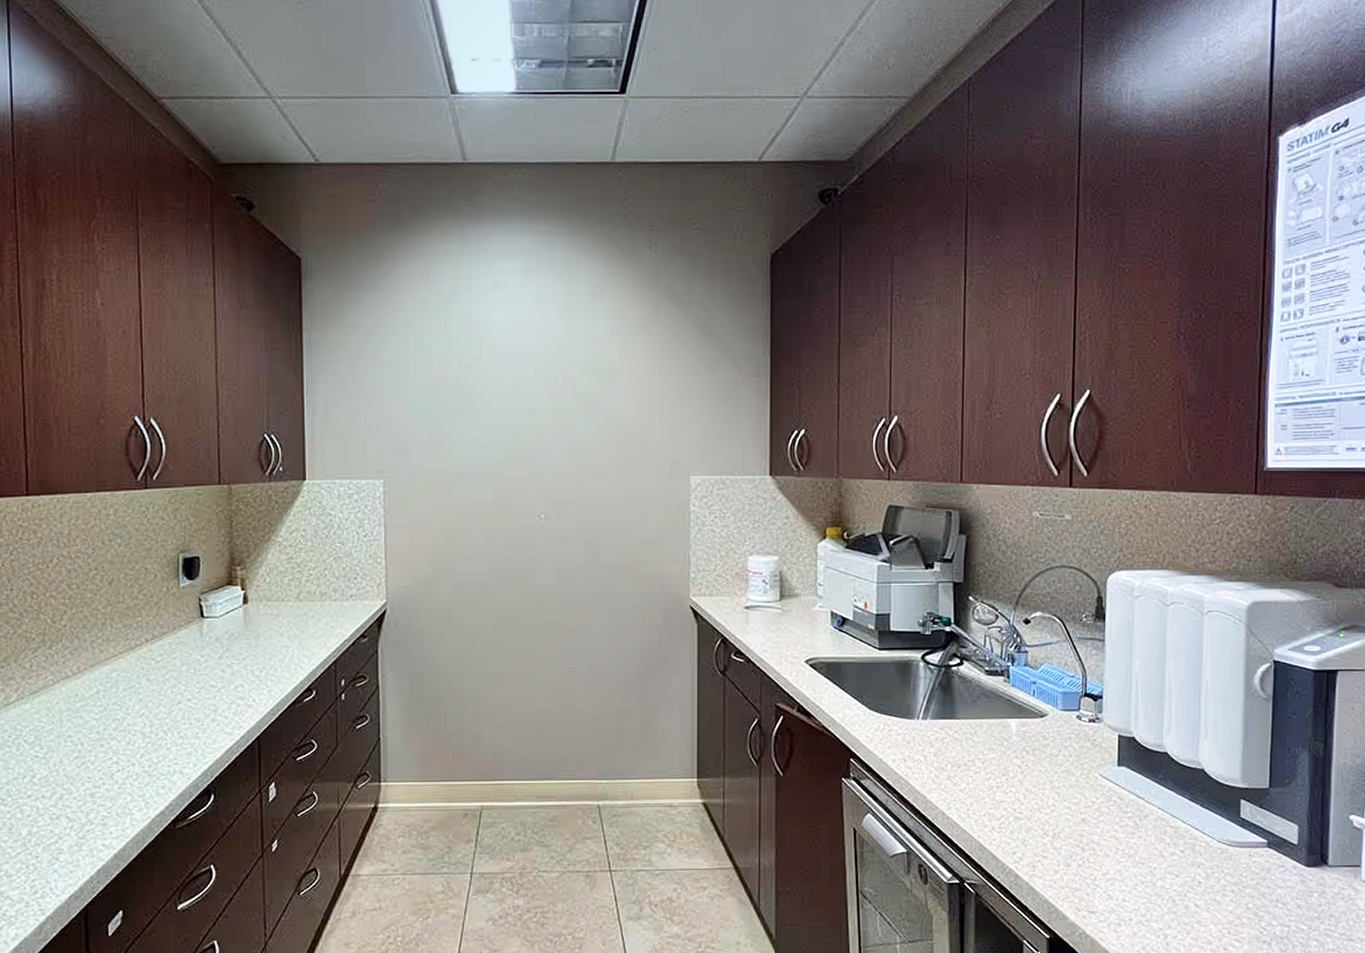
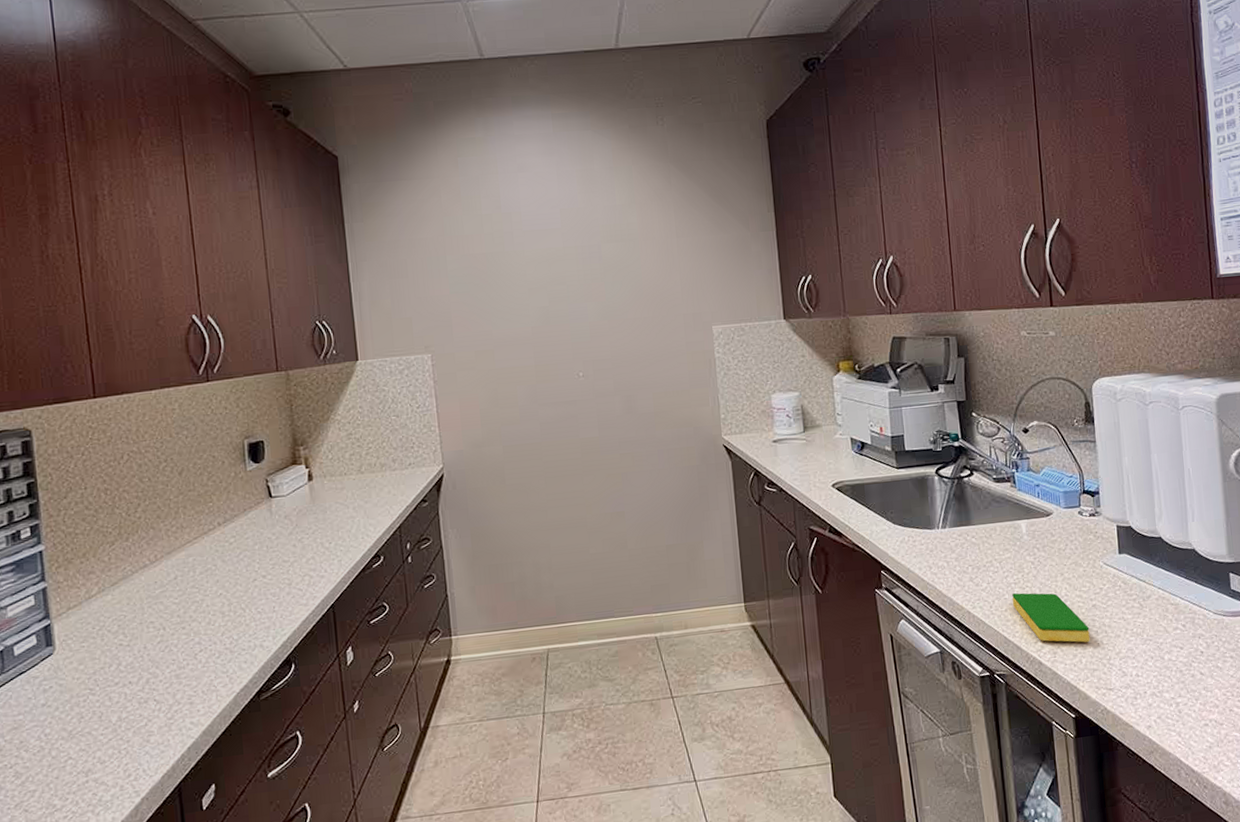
dish sponge: none [993,797,1075,859] -> present [1012,592,1090,643]

